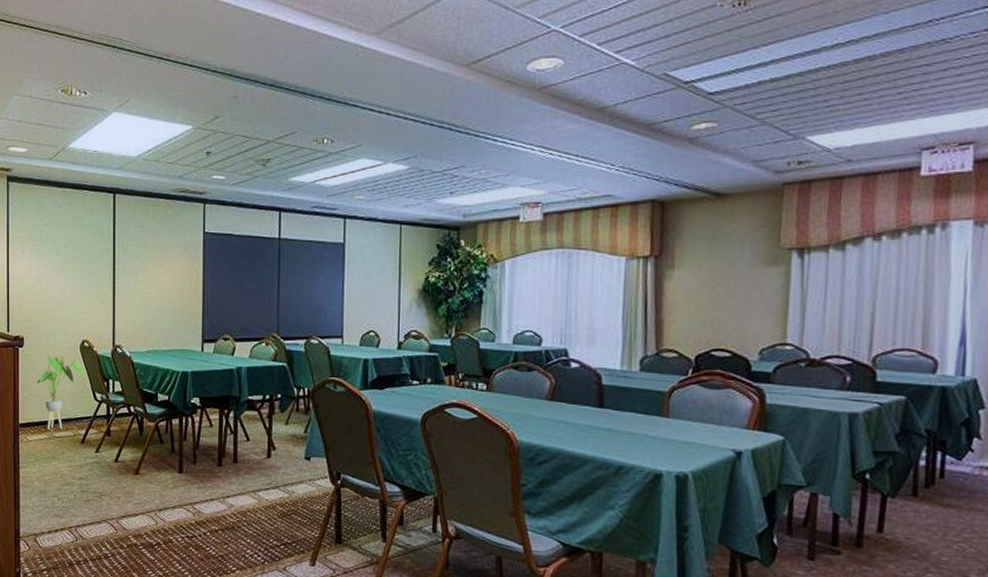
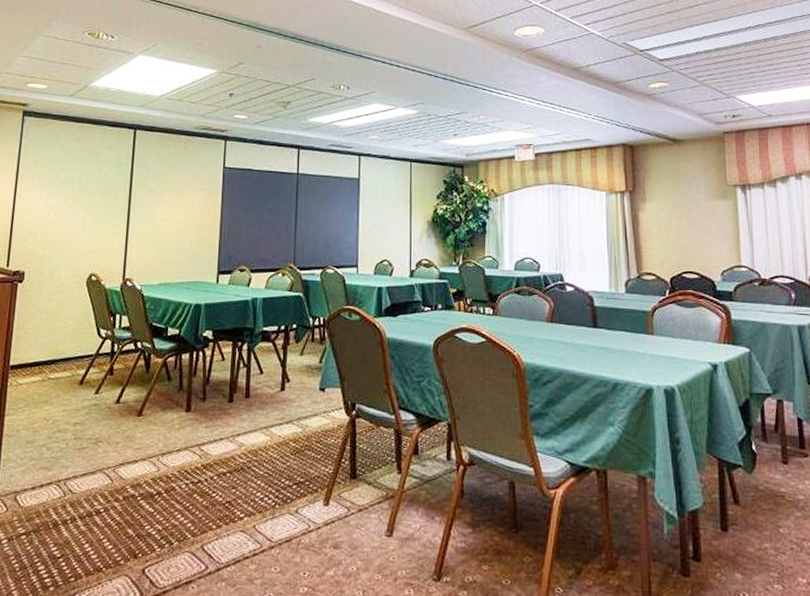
house plant: present [37,356,85,430] -> none [35,291,90,371]

